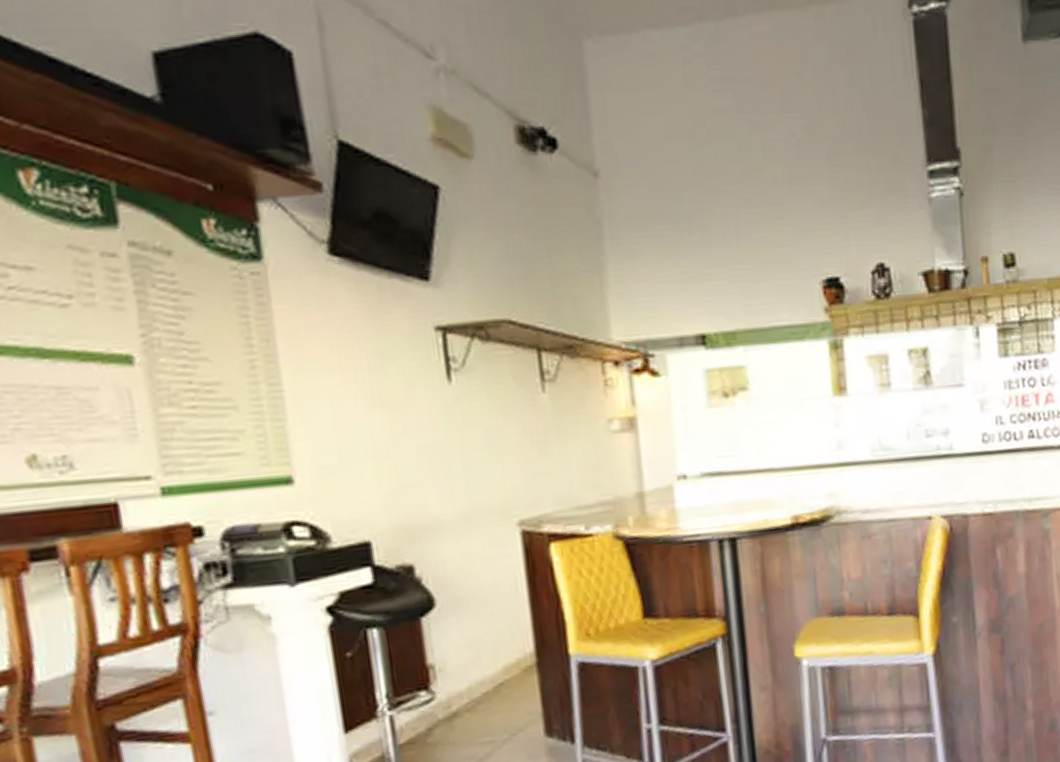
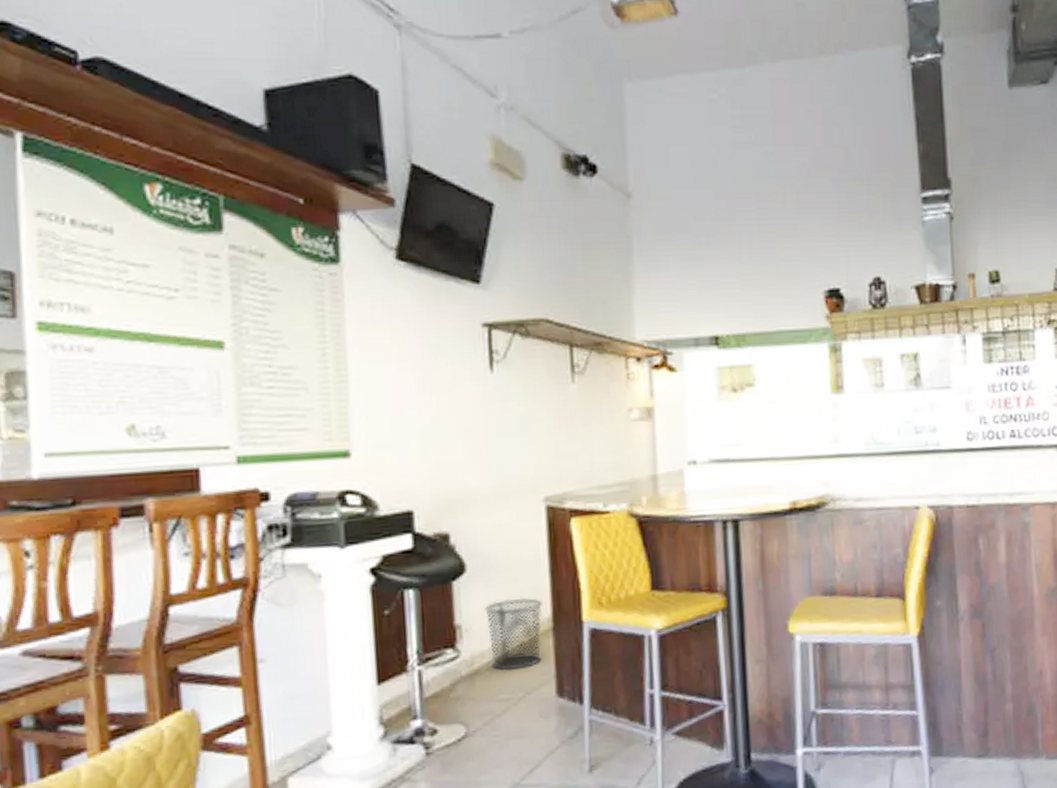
waste bin: none [460,631,526,712] -> present [485,597,544,671]

